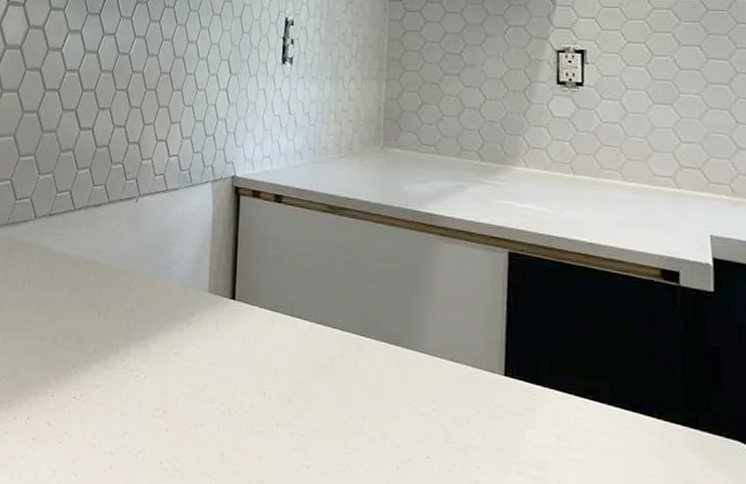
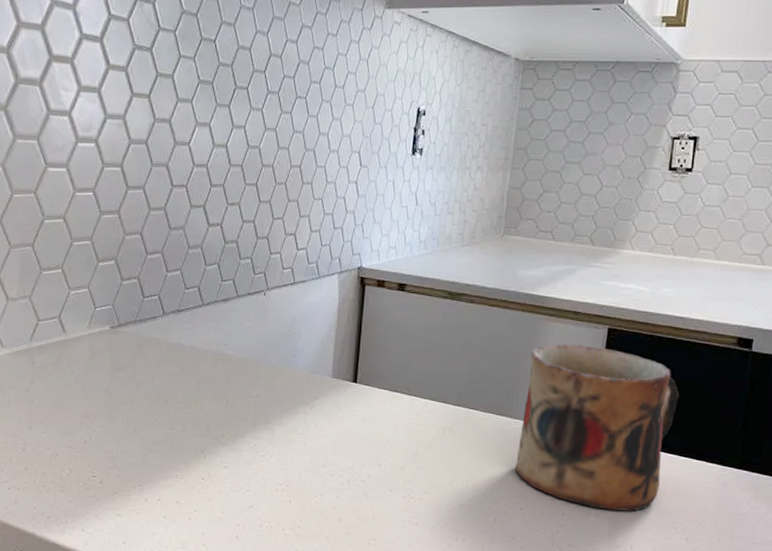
mug: none [417,267,600,470] -> present [515,344,679,511]

